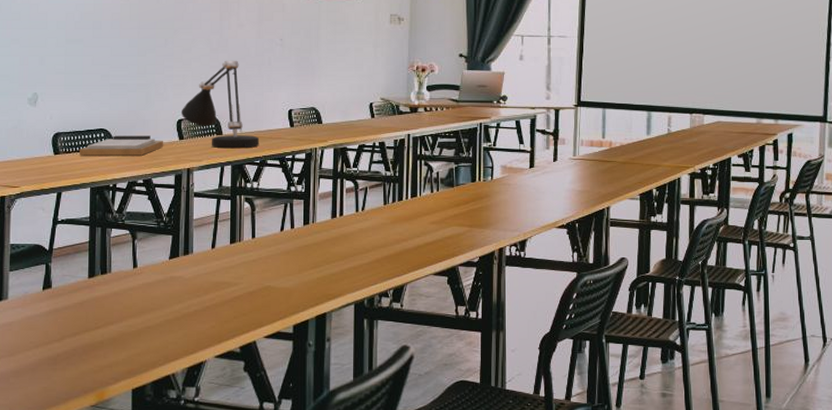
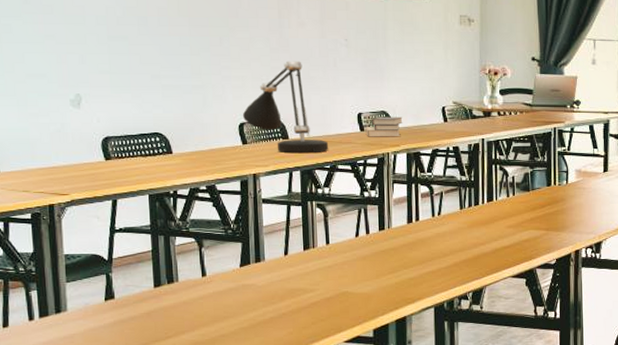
clipboard: present [79,135,164,156] -> none [133,140,226,161]
books: none [296,113,331,133] -> present [366,116,403,137]

